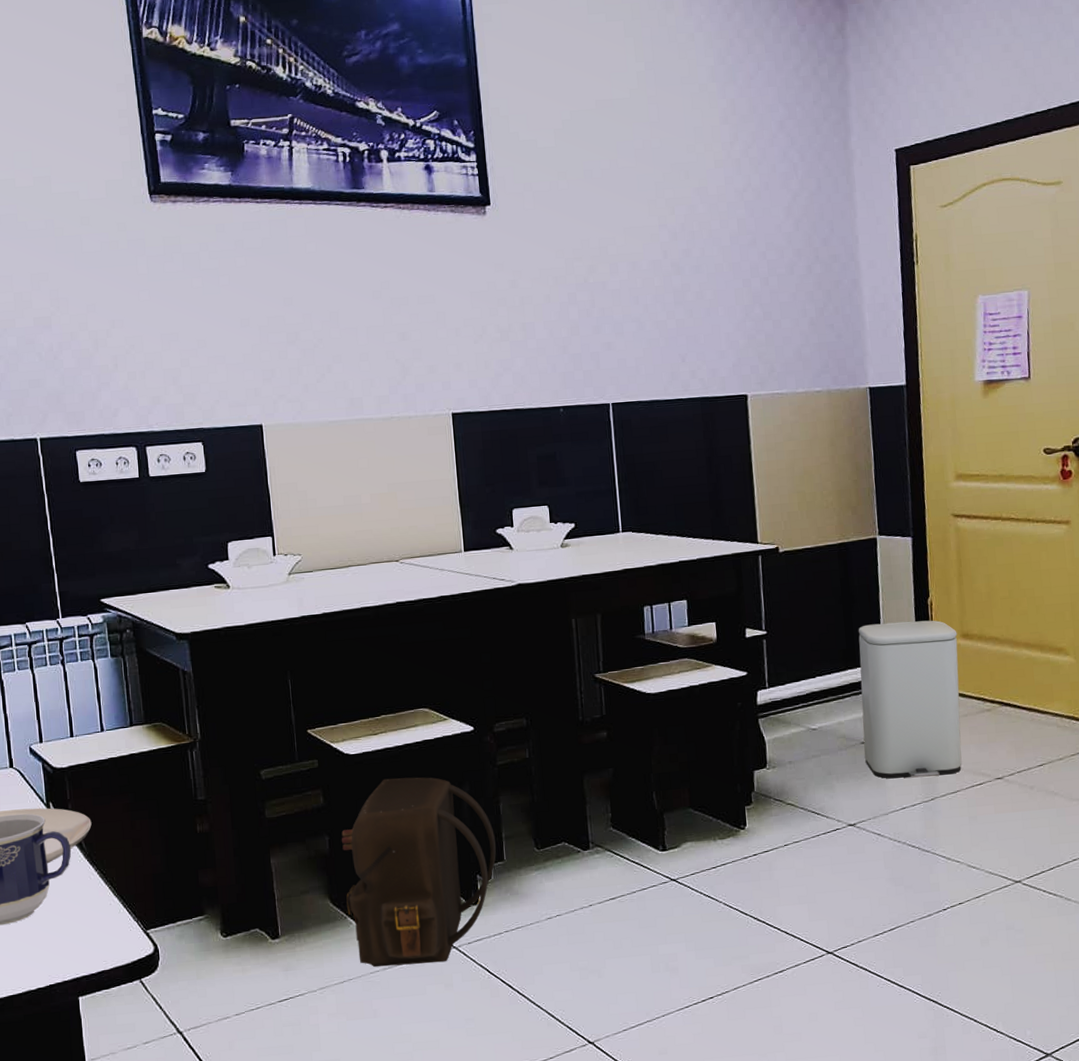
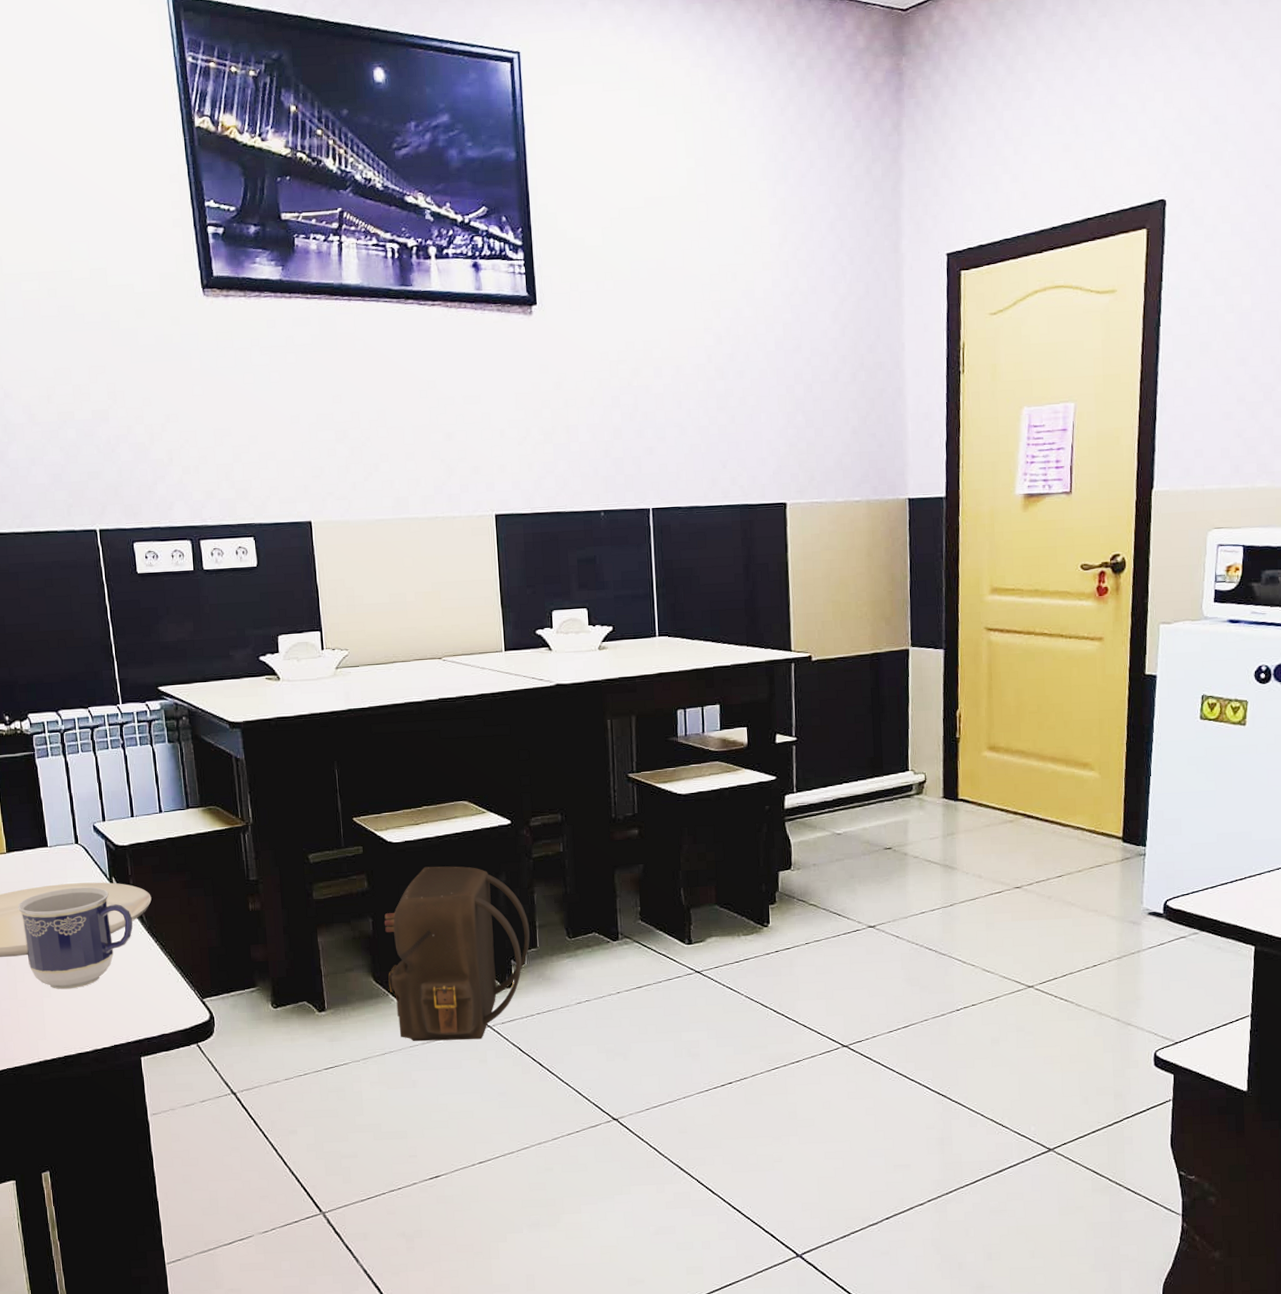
pedal bin: present [858,620,962,779] -> none [886,732,984,884]

